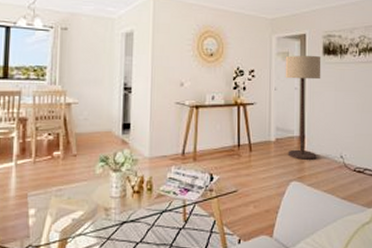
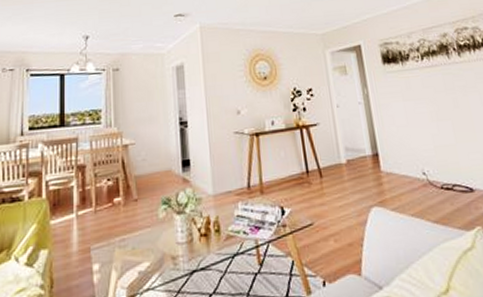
floor lamp: present [285,55,321,160] -> none [342,66,396,182]

